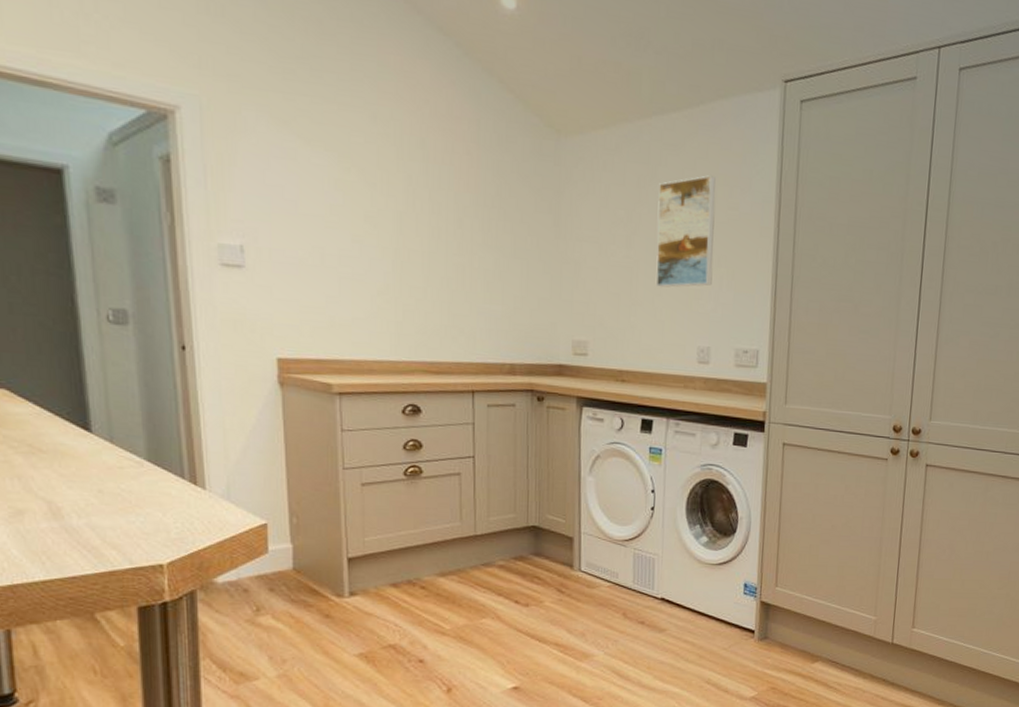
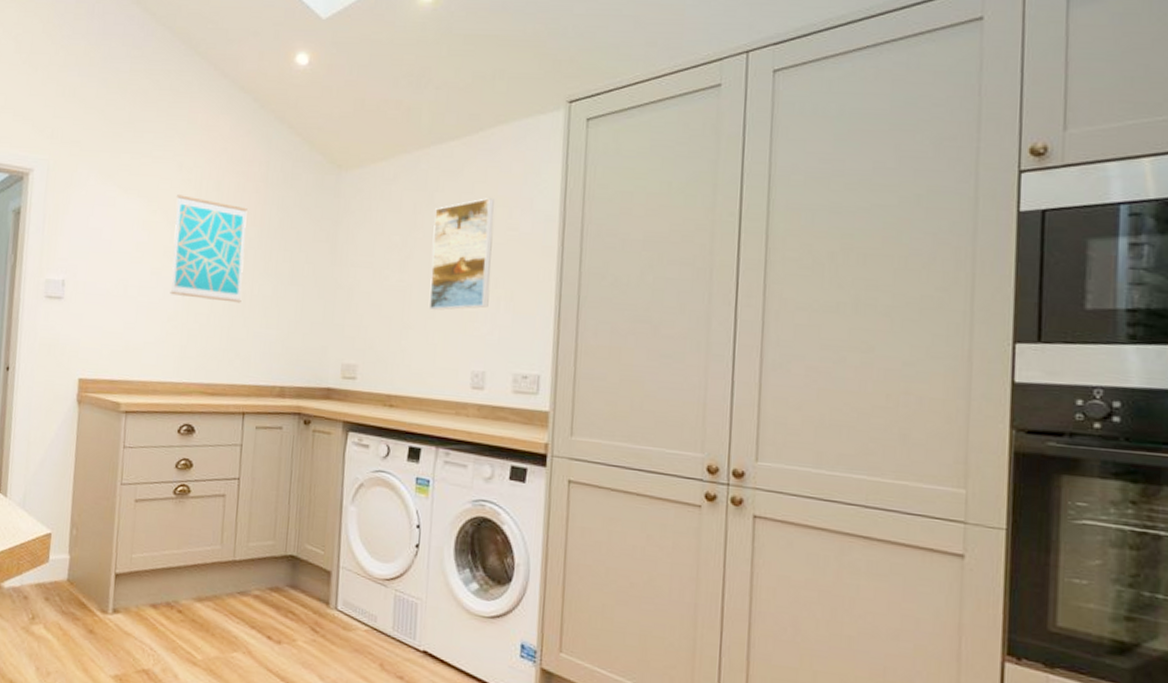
wall art: none [374,151,461,277] -> present [170,195,248,303]

